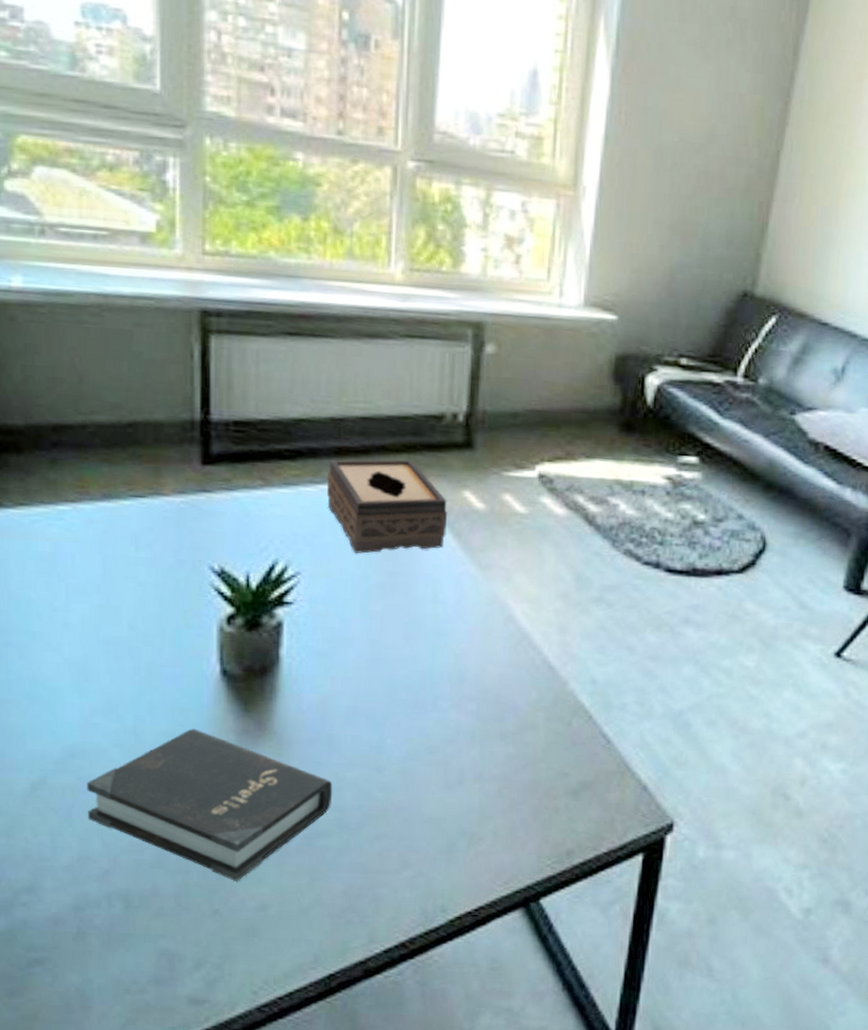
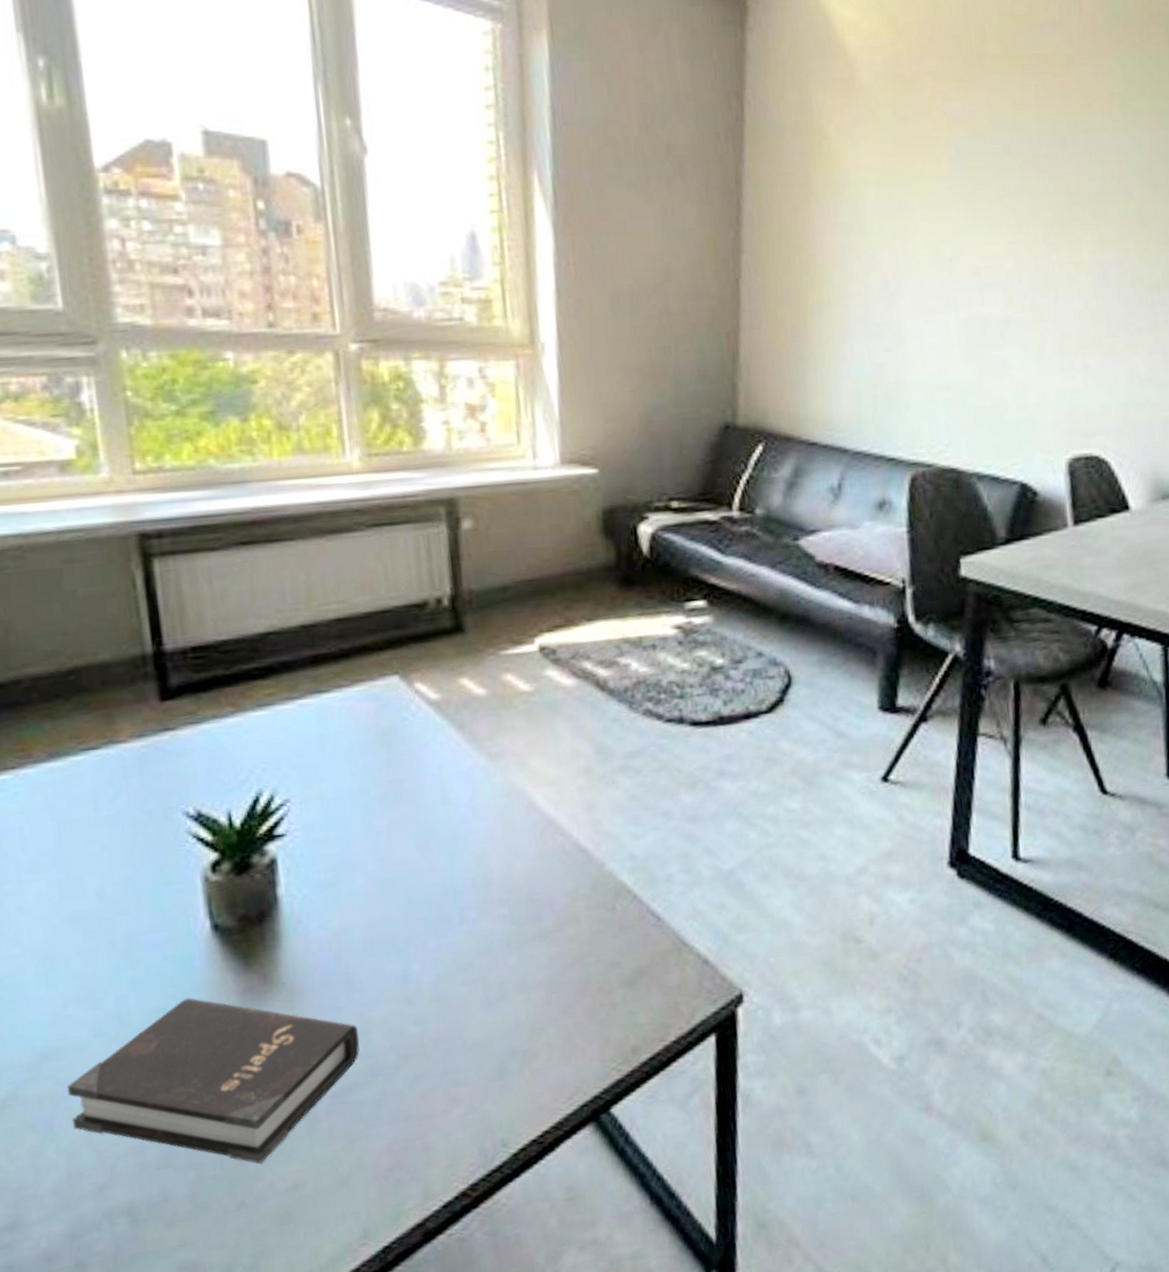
tissue box: present [327,459,448,554] -> none [306,655,448,767]

